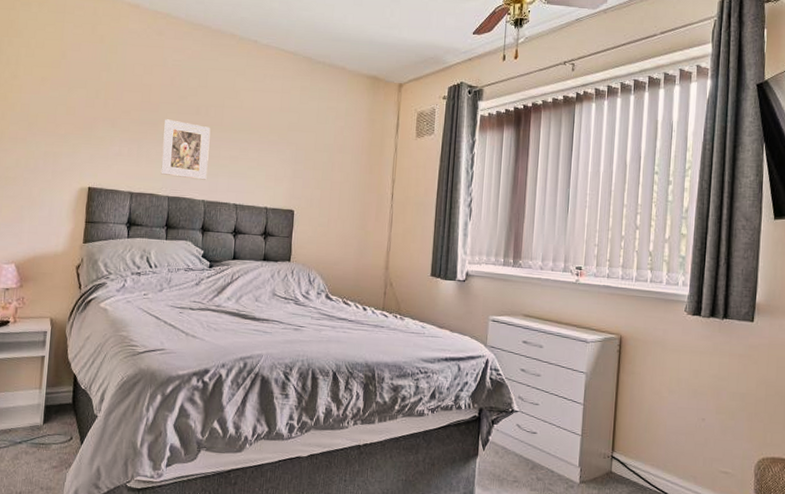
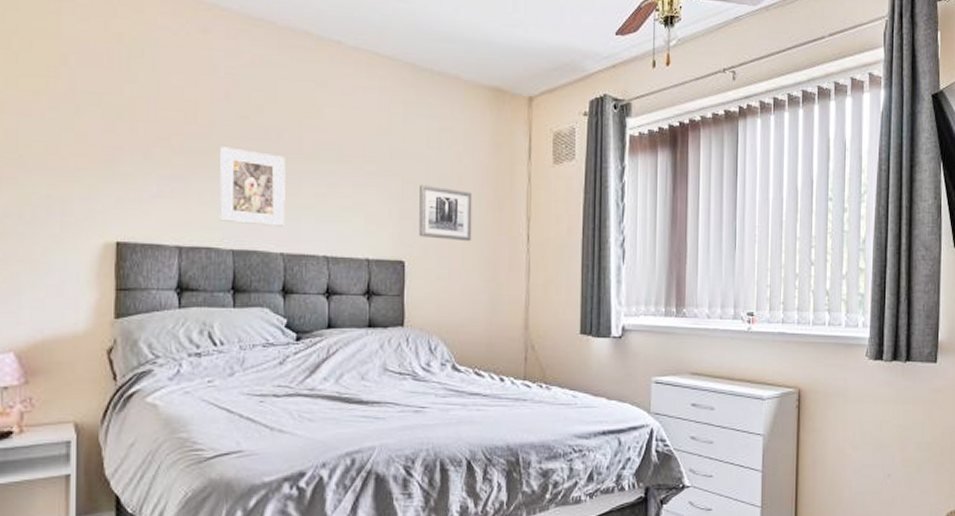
wall art: none [306,151,350,197] -> present [419,185,472,242]

